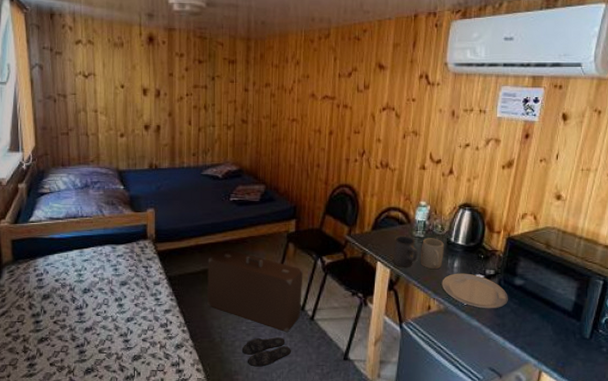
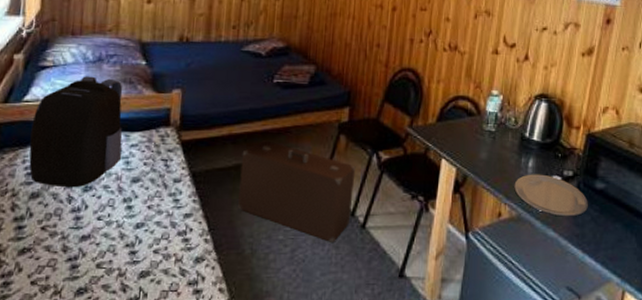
backpack: none [38,200,111,289] -> present [29,76,123,187]
slippers: present [242,337,291,367] -> none [277,249,336,286]
cup: present [392,236,418,267] -> none [459,129,488,166]
mug: present [420,238,444,269] -> none [490,132,518,168]

